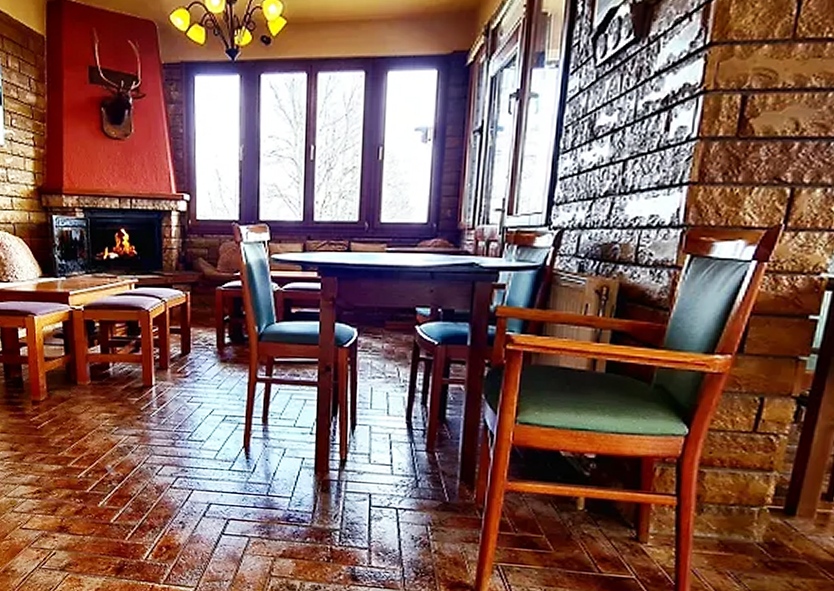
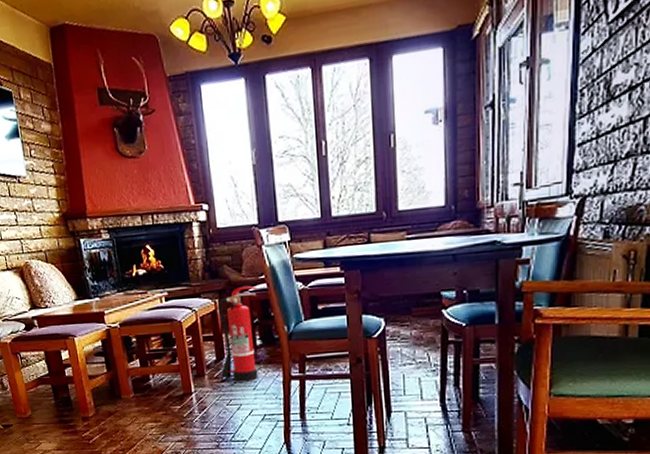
fire extinguisher: none [183,280,232,380] -> present [217,285,258,382]

